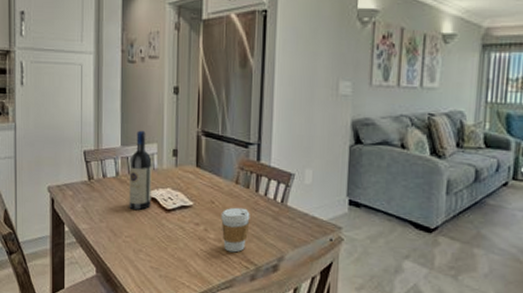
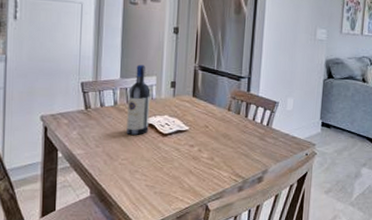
coffee cup: present [221,207,250,253] -> none [214,130,240,169]

